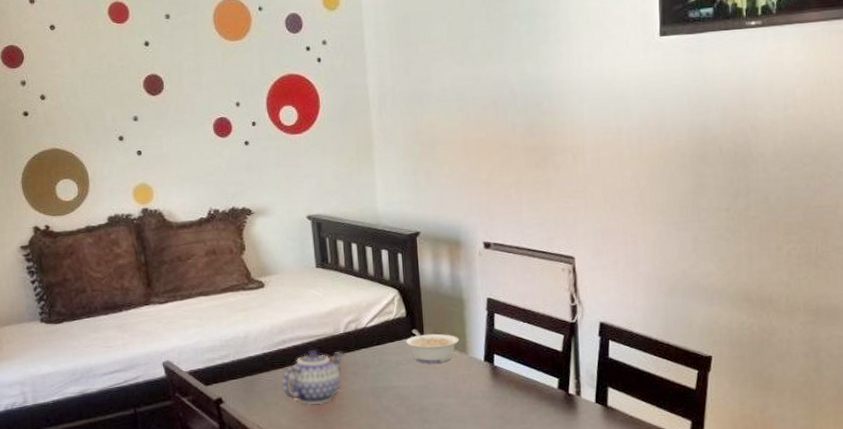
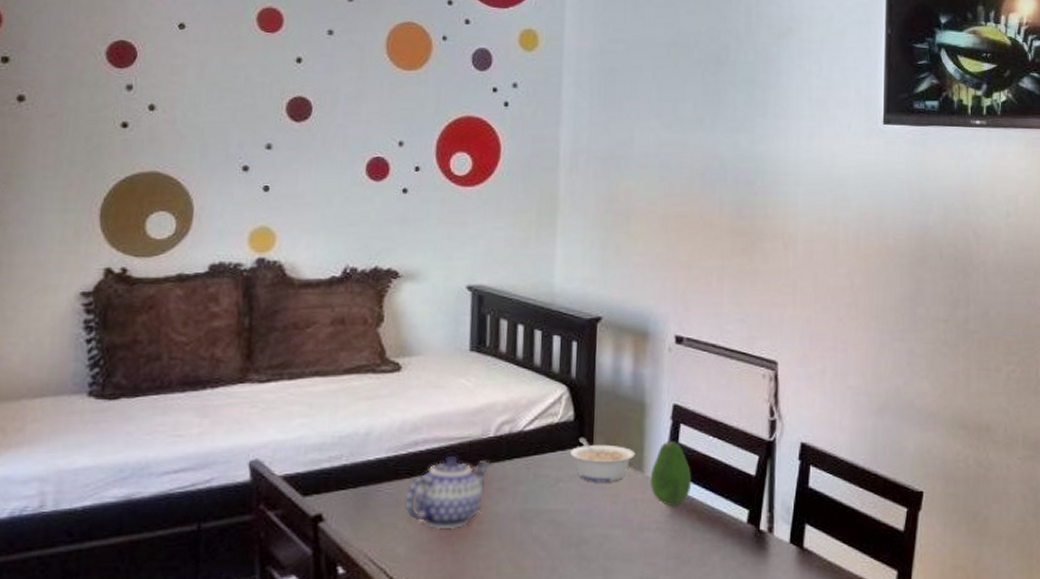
fruit: none [473,327,509,379] -> present [650,440,692,506]

